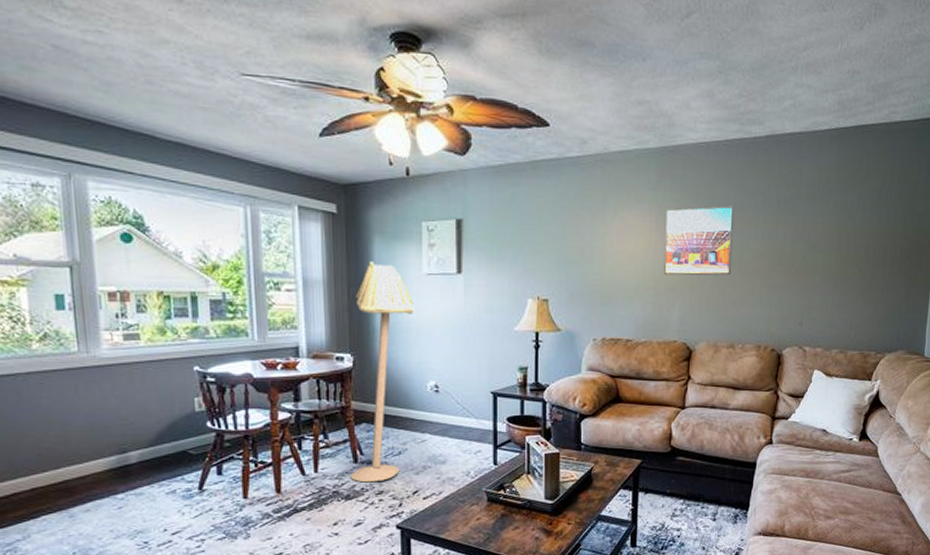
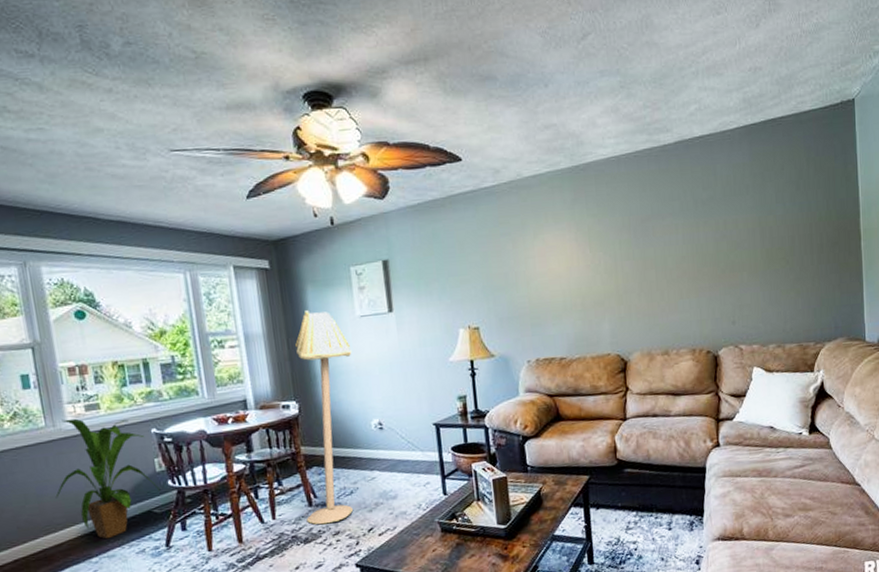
house plant: none [83,346,198,476] -> present [55,418,161,539]
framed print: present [664,205,733,276] -> none [583,214,657,291]

